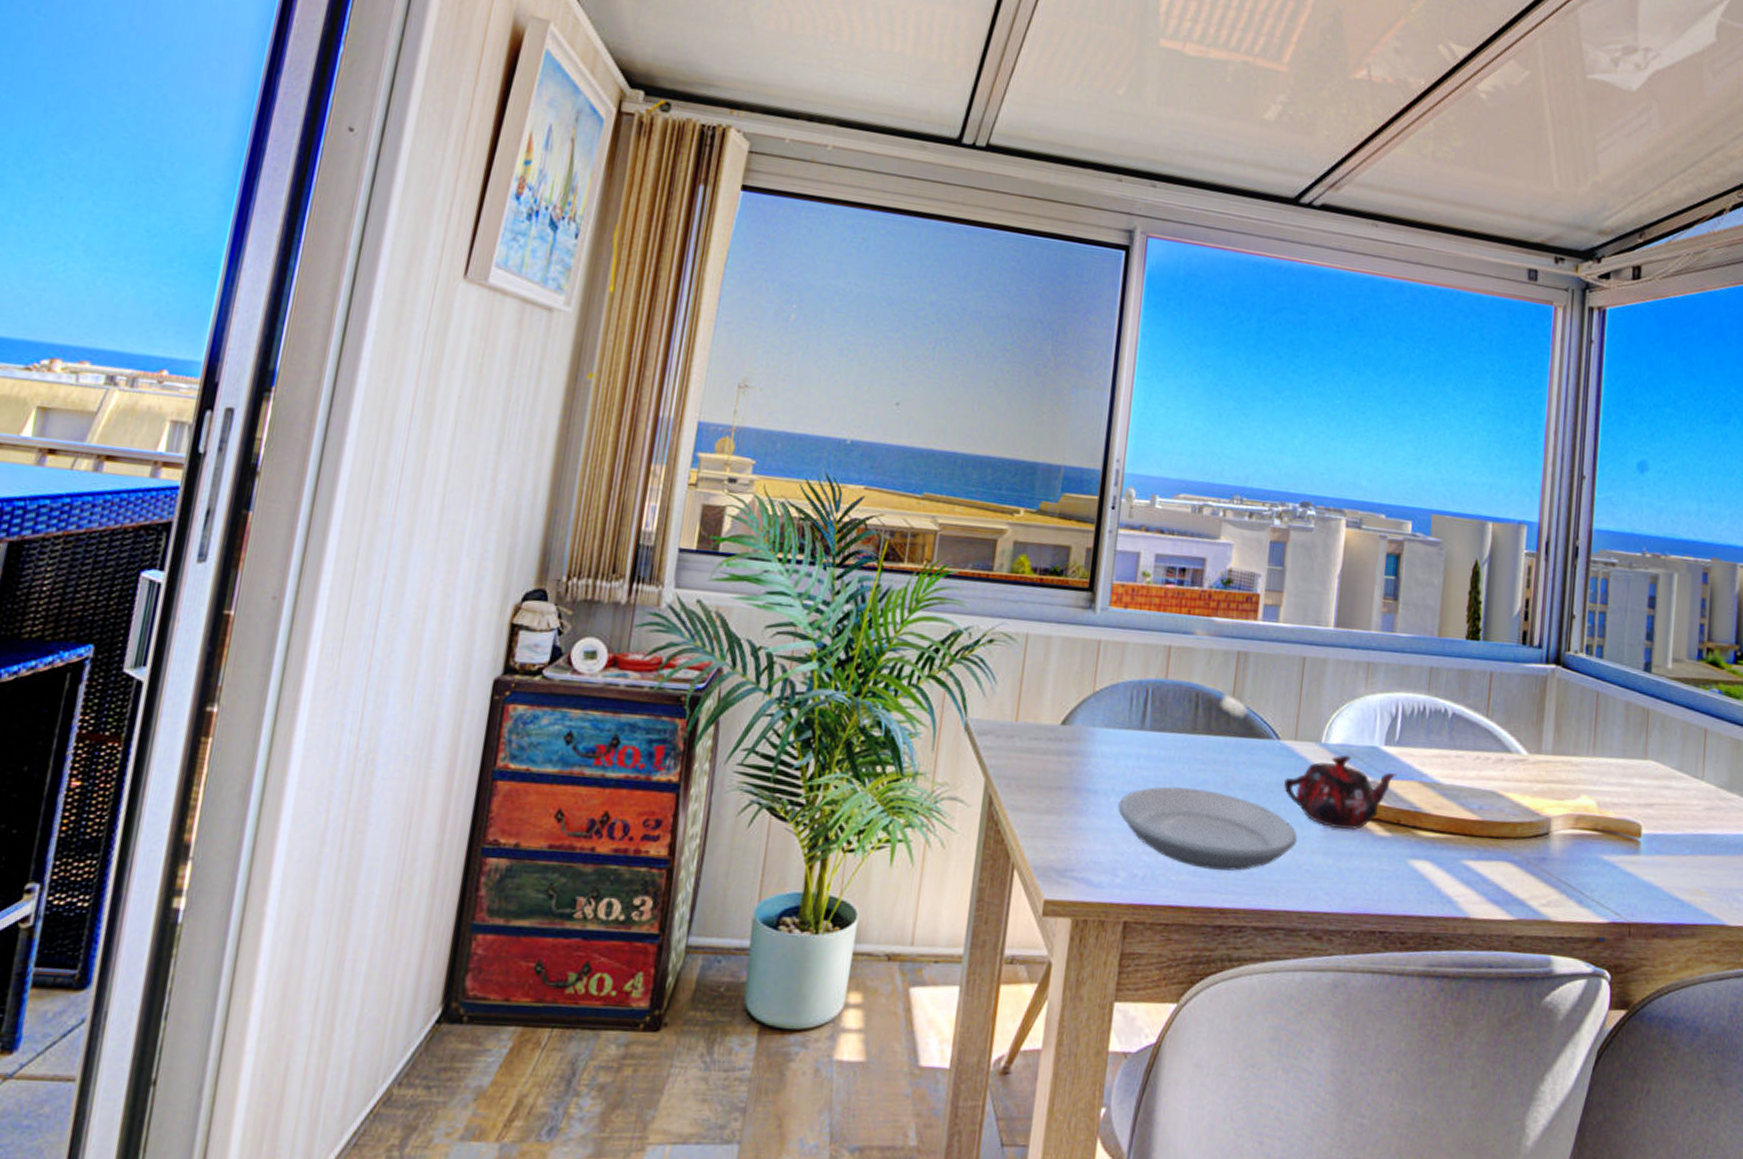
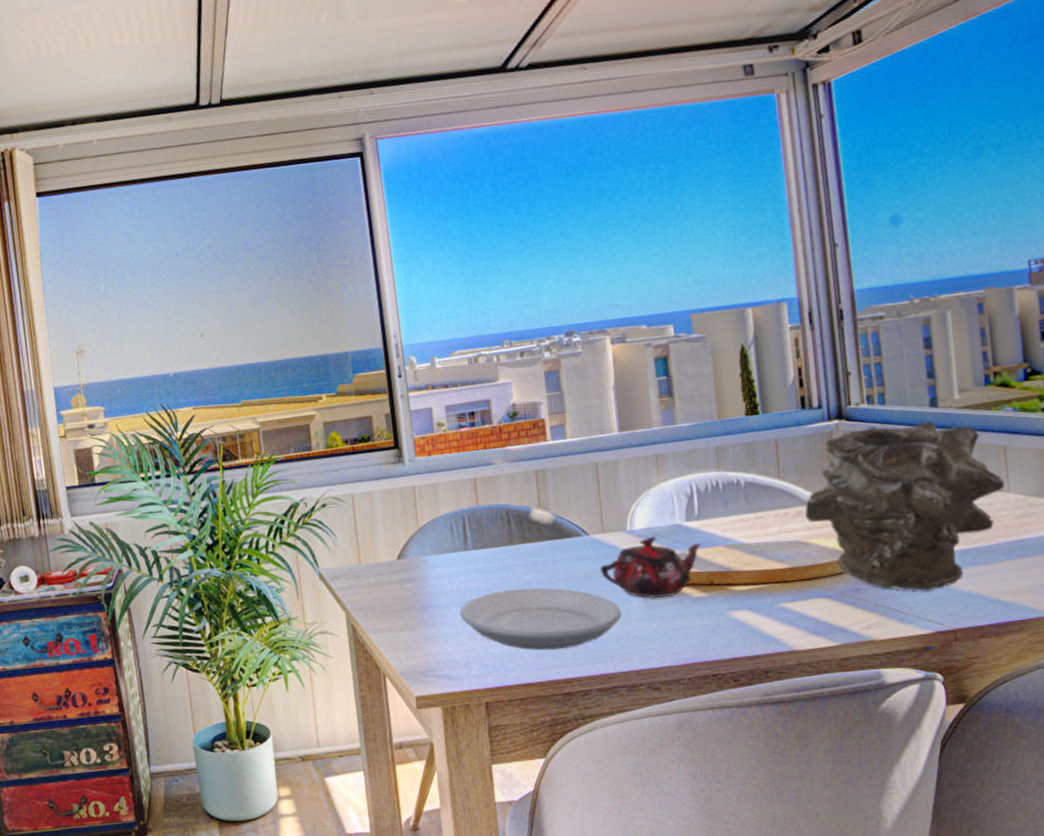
vase: none [1506,679,1701,874] -> present [805,421,1005,591]

